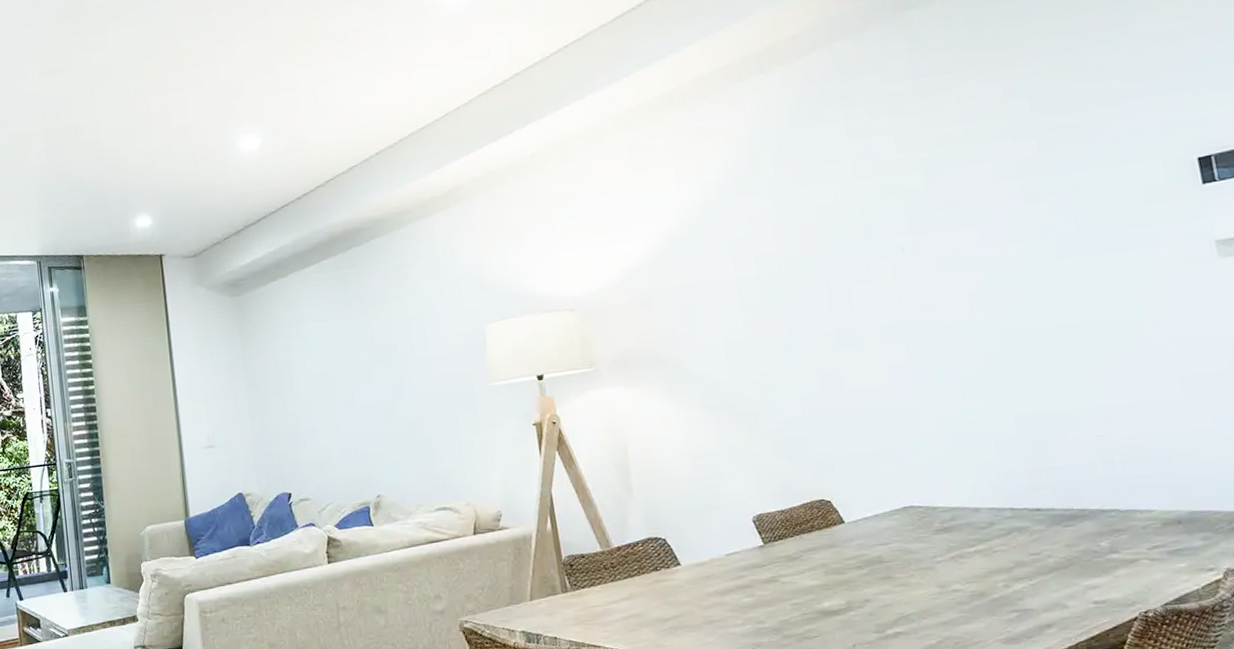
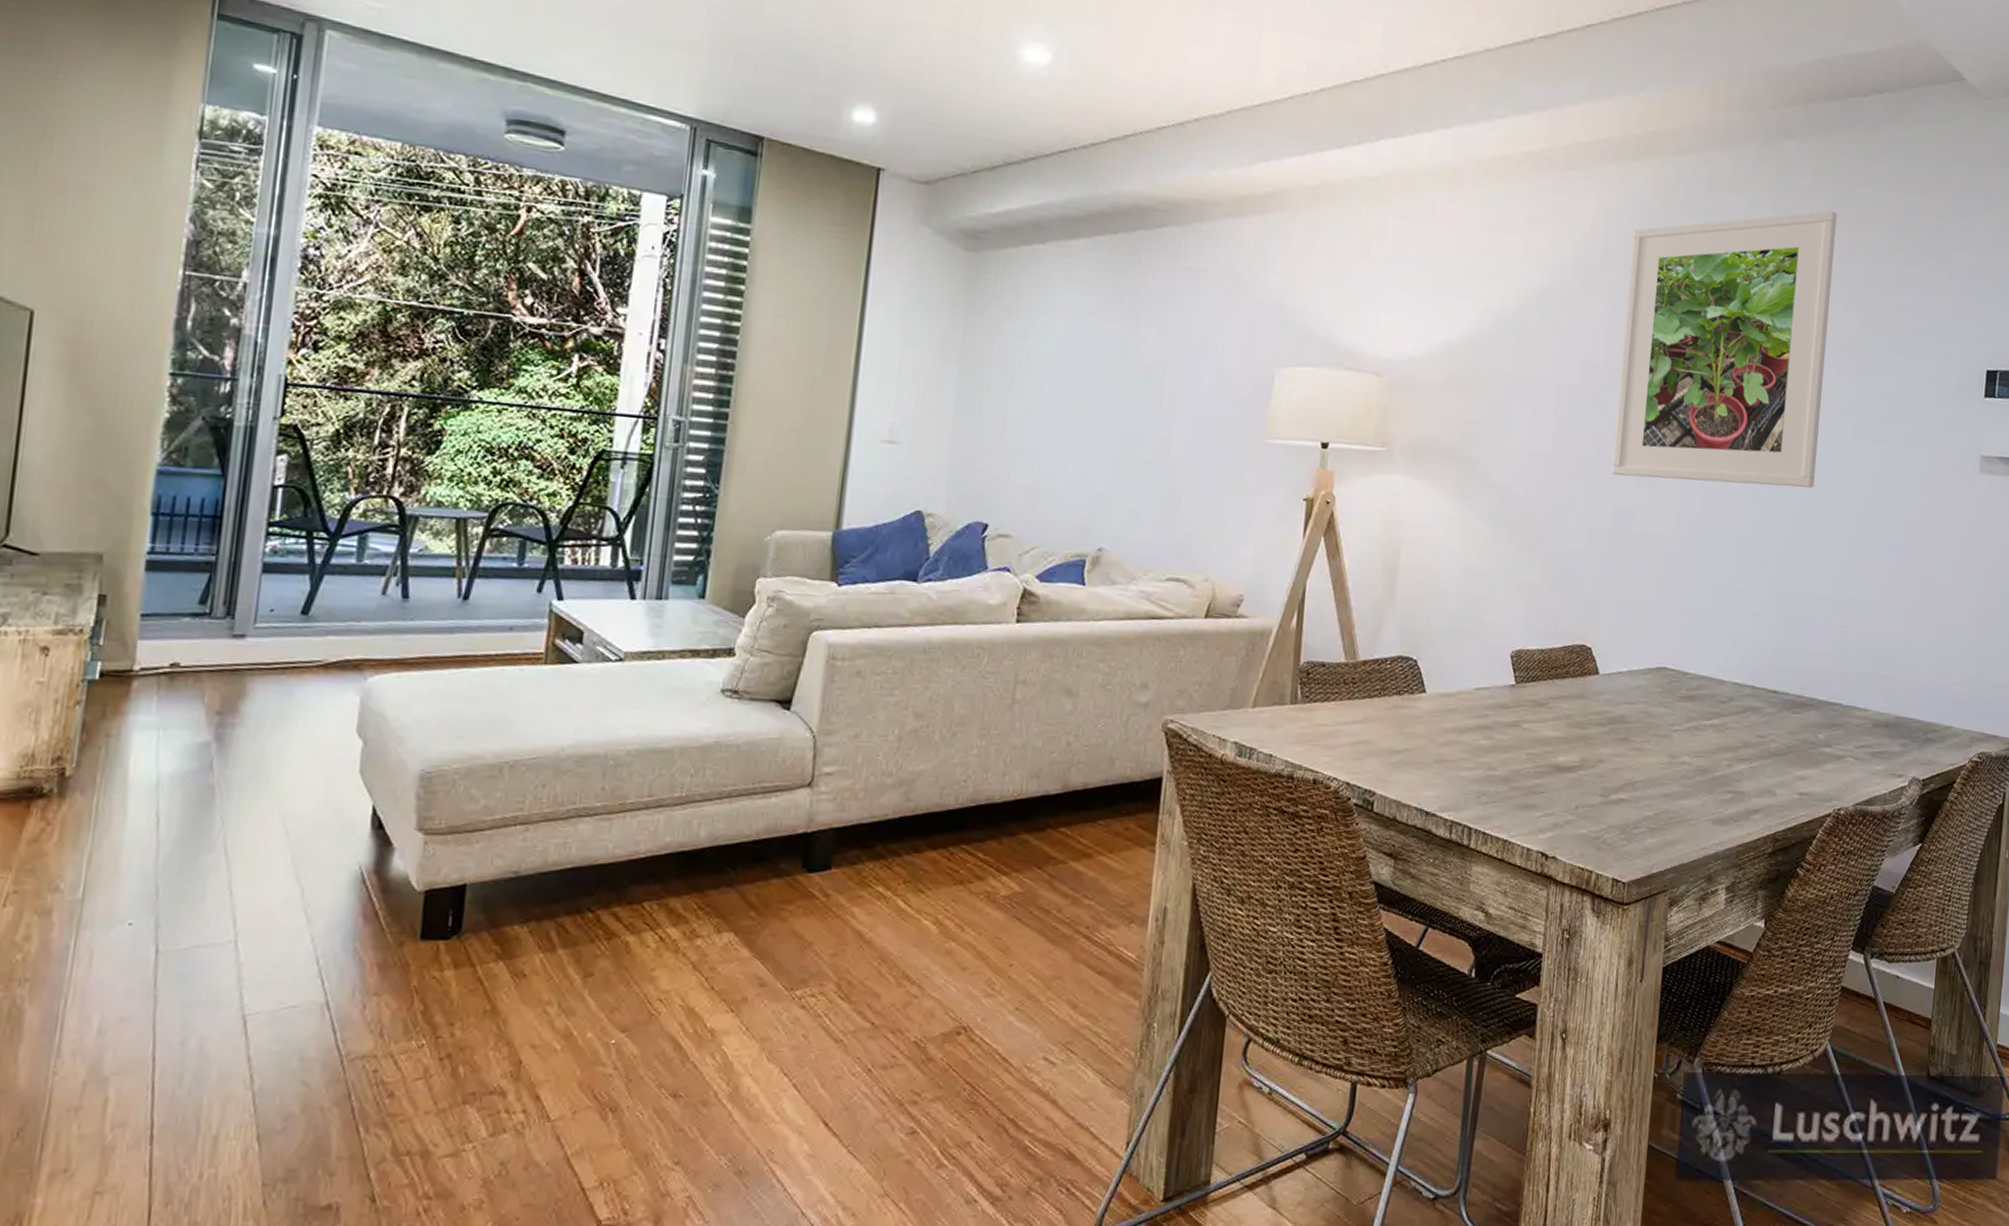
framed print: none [775,59,1027,346] -> present [1611,211,1837,488]

